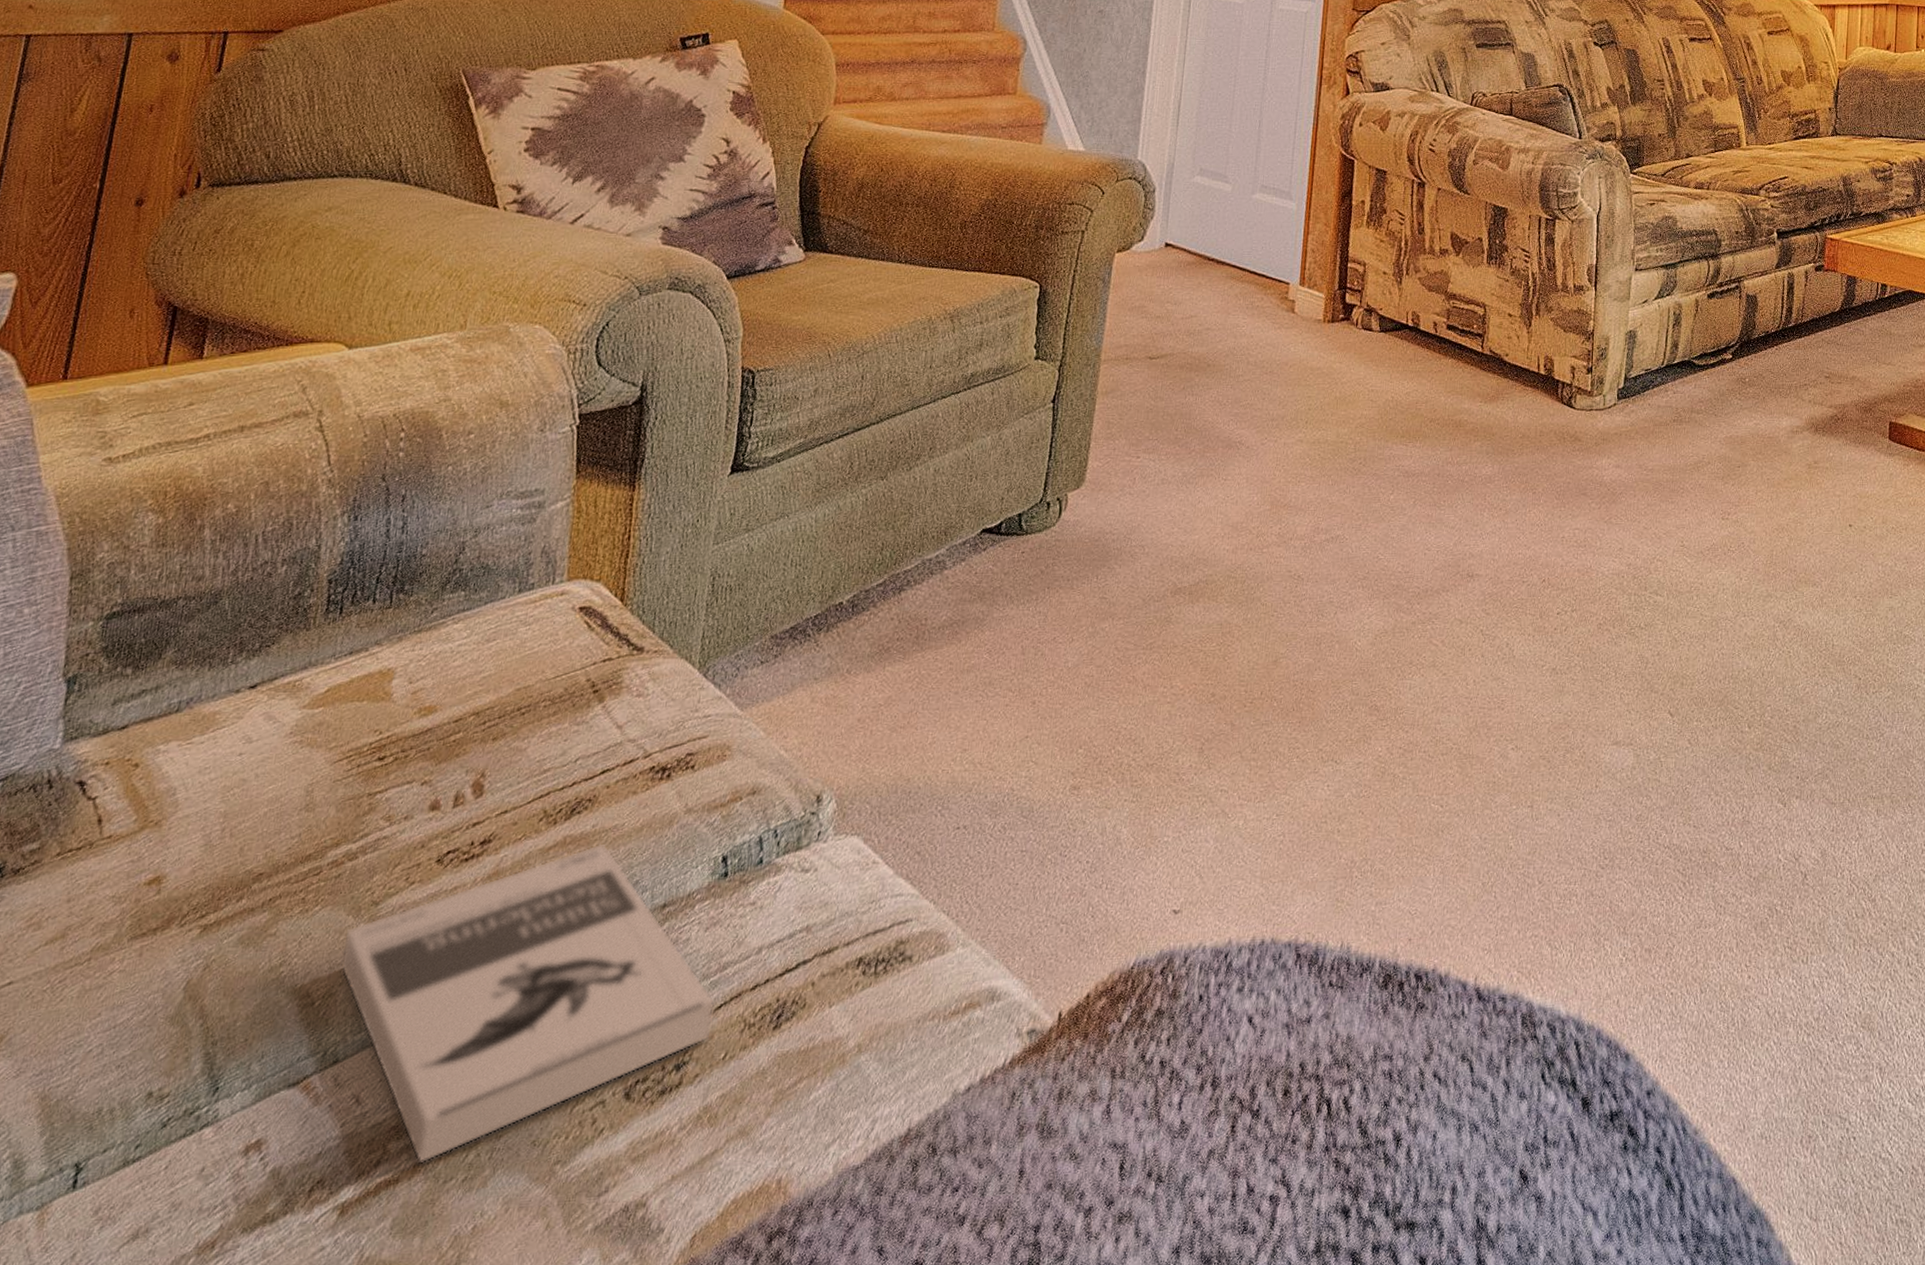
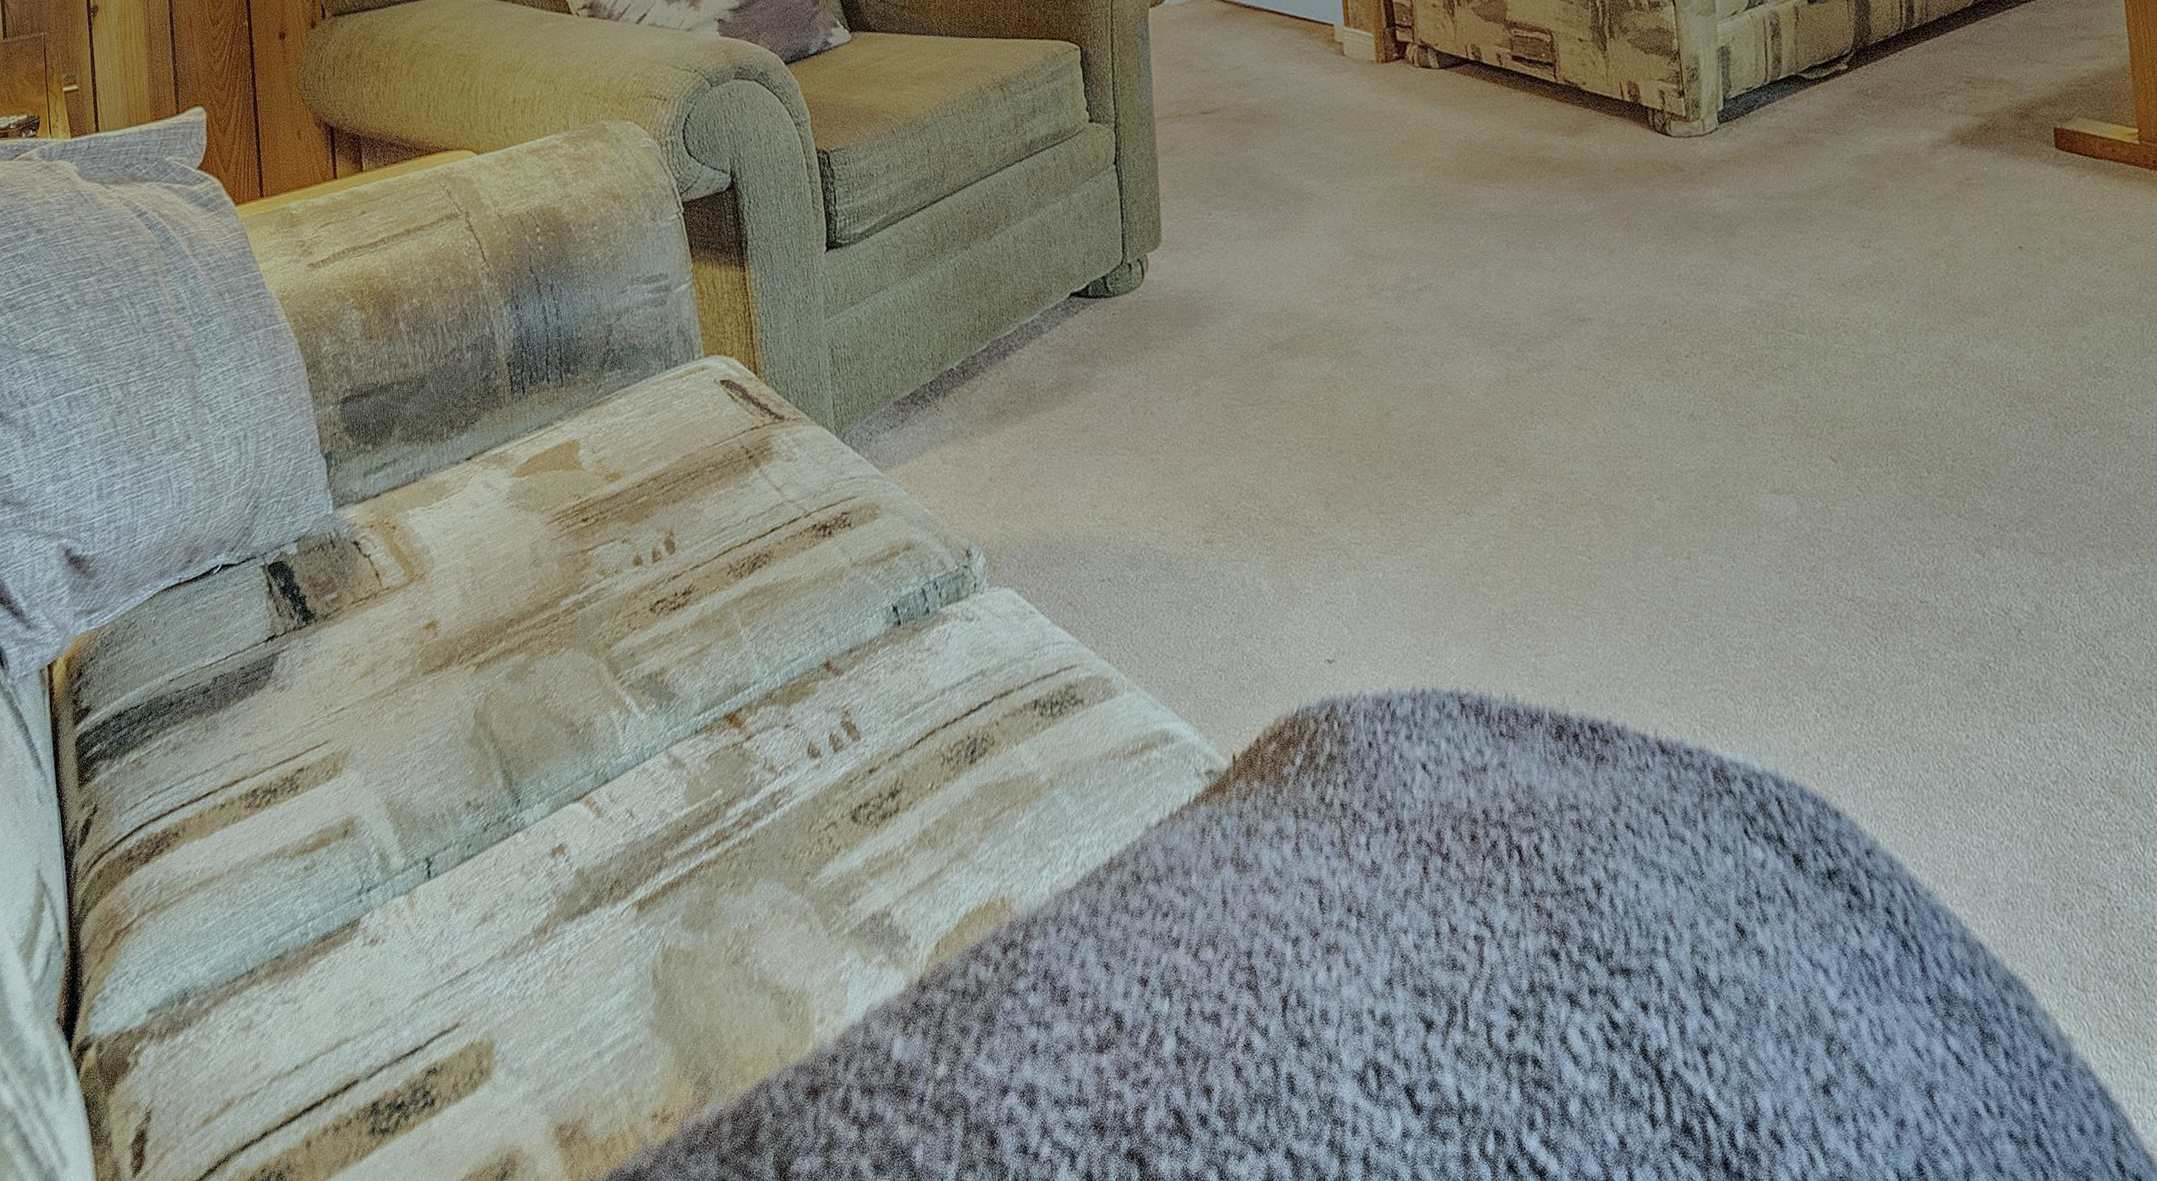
book: present [339,843,716,1164] -> none [589,594,916,870]

